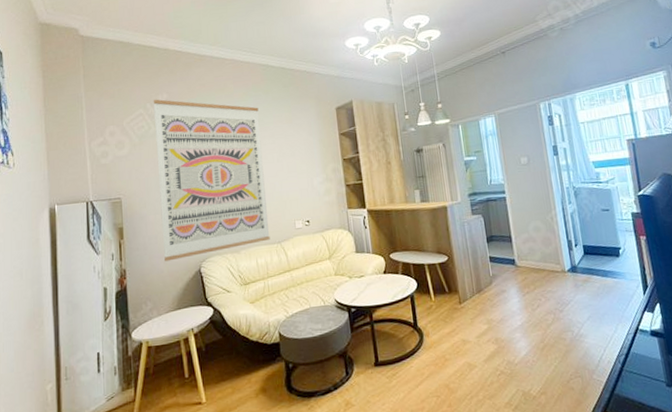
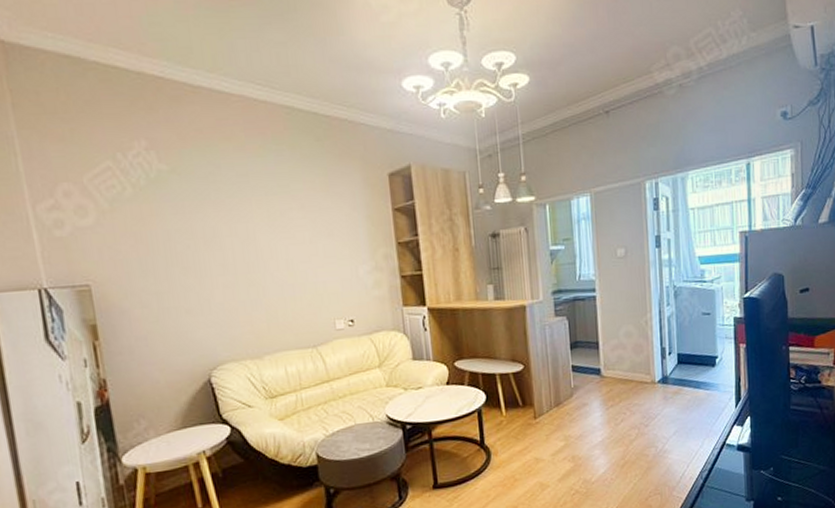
wall art: present [153,99,270,262] -> none [125,147,303,370]

